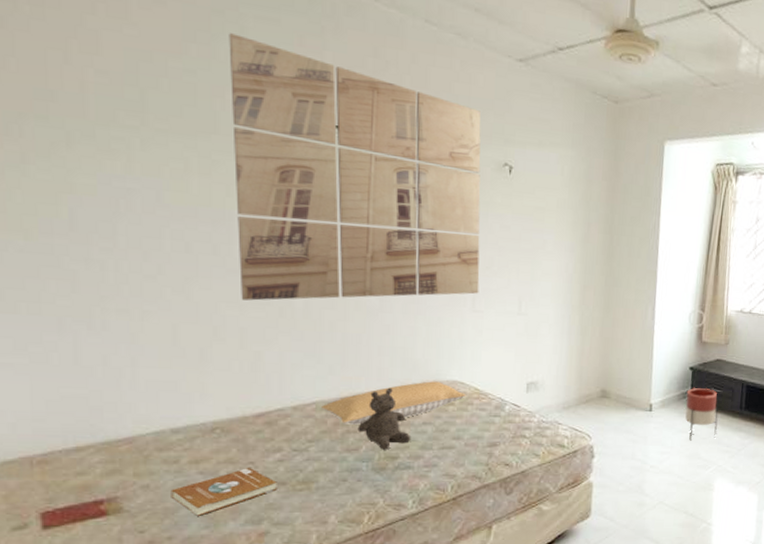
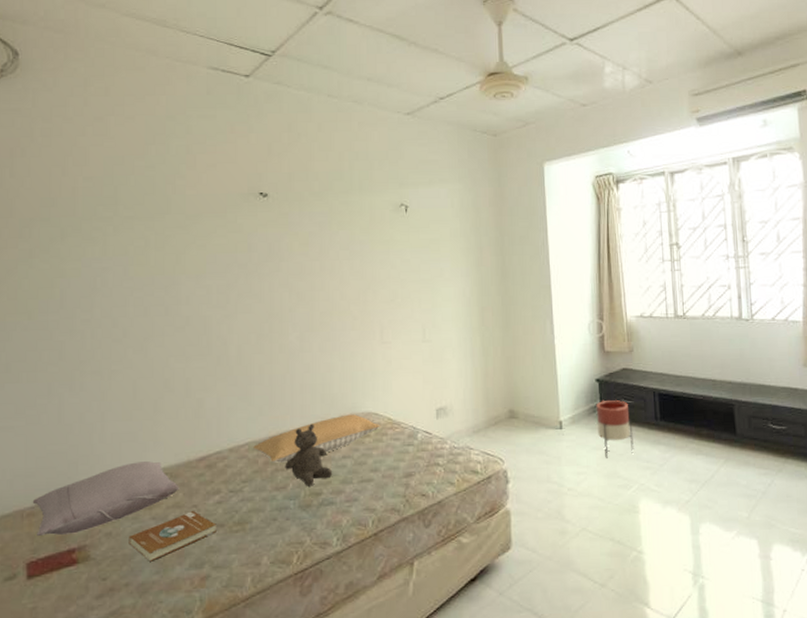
pillow: none [43,413,233,485] -> present [32,461,179,536]
wall art: present [229,33,481,301] -> none [178,132,386,353]

